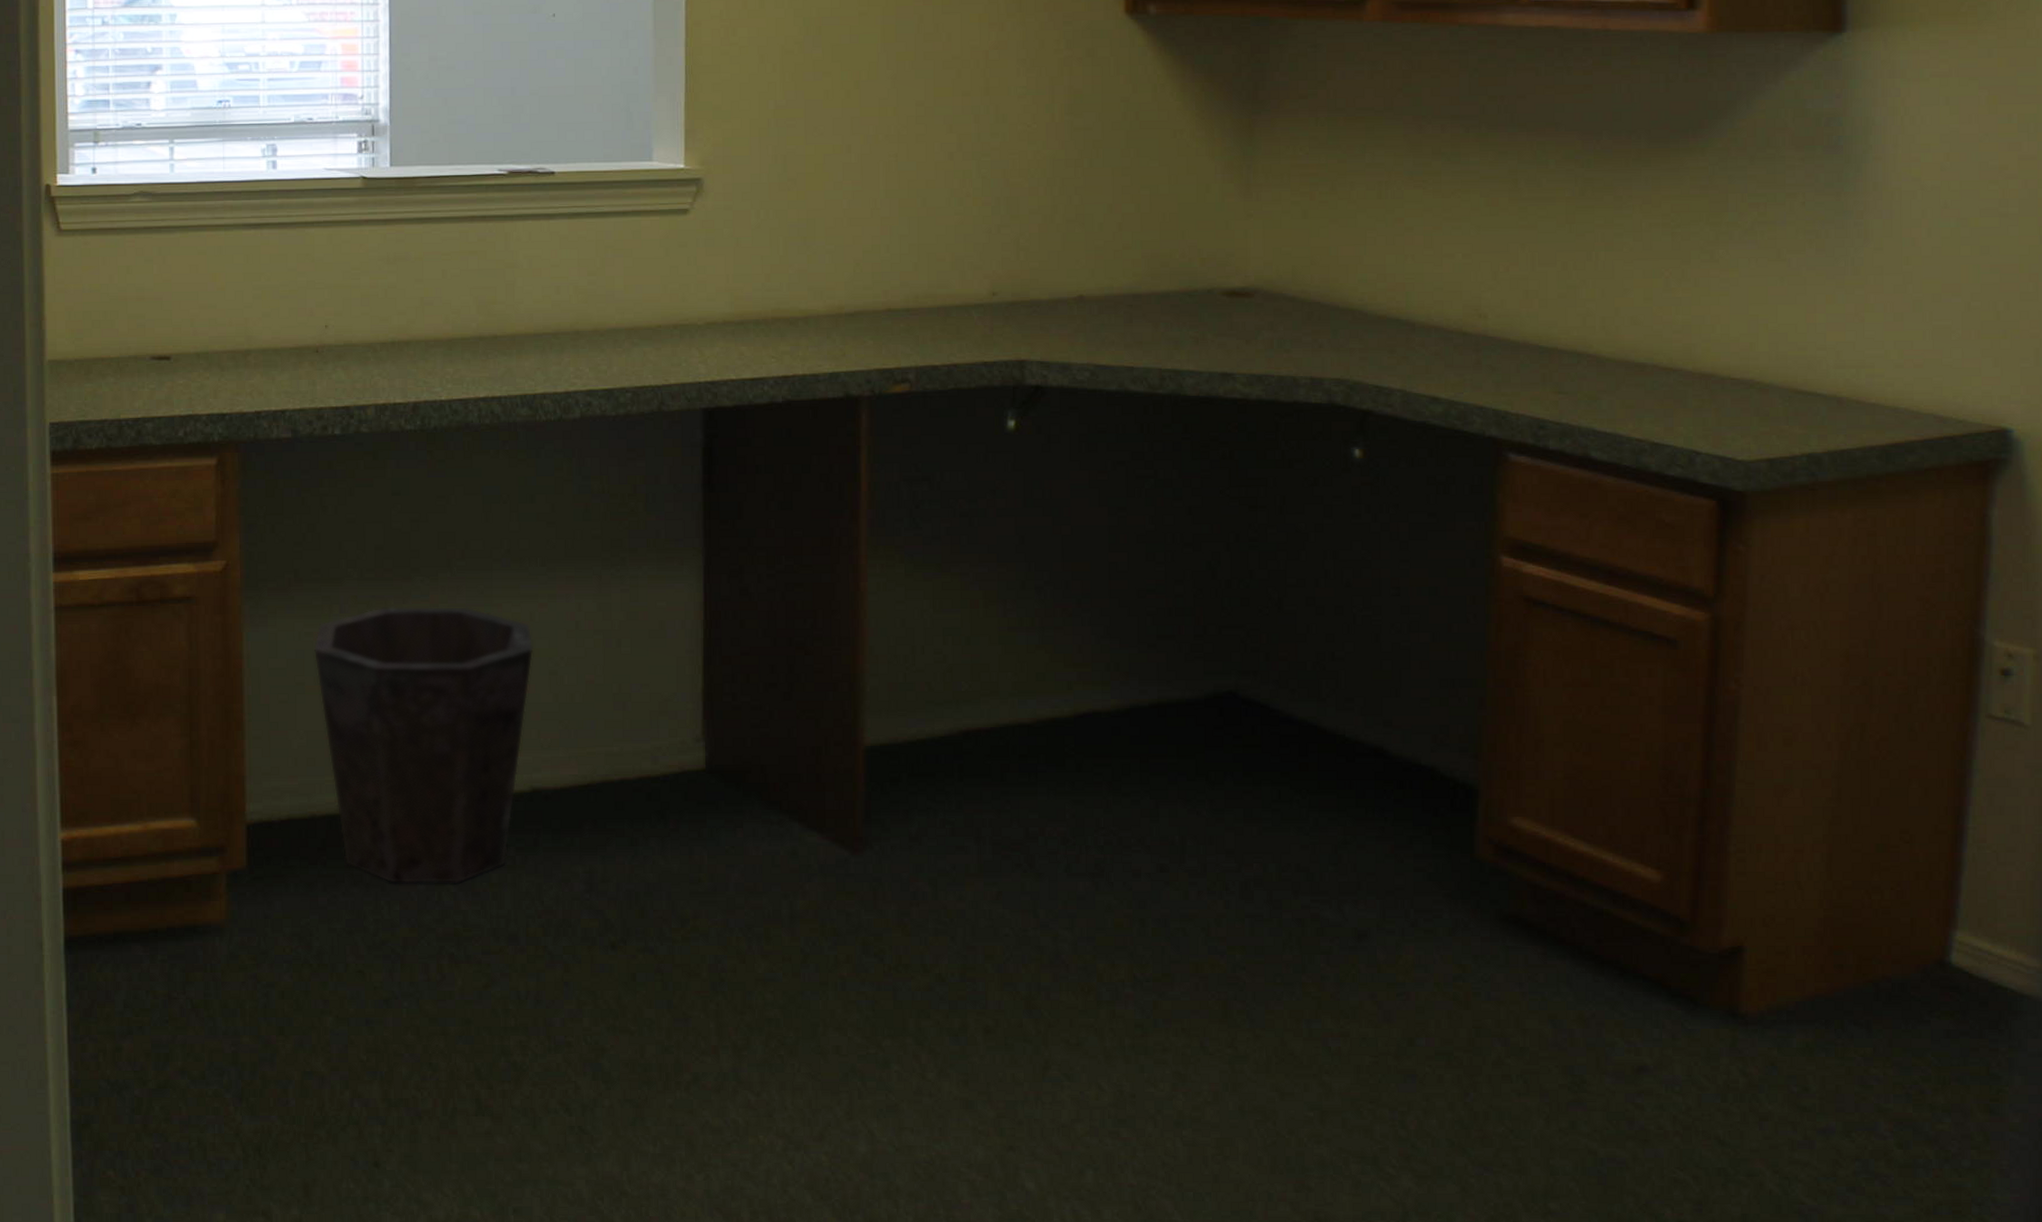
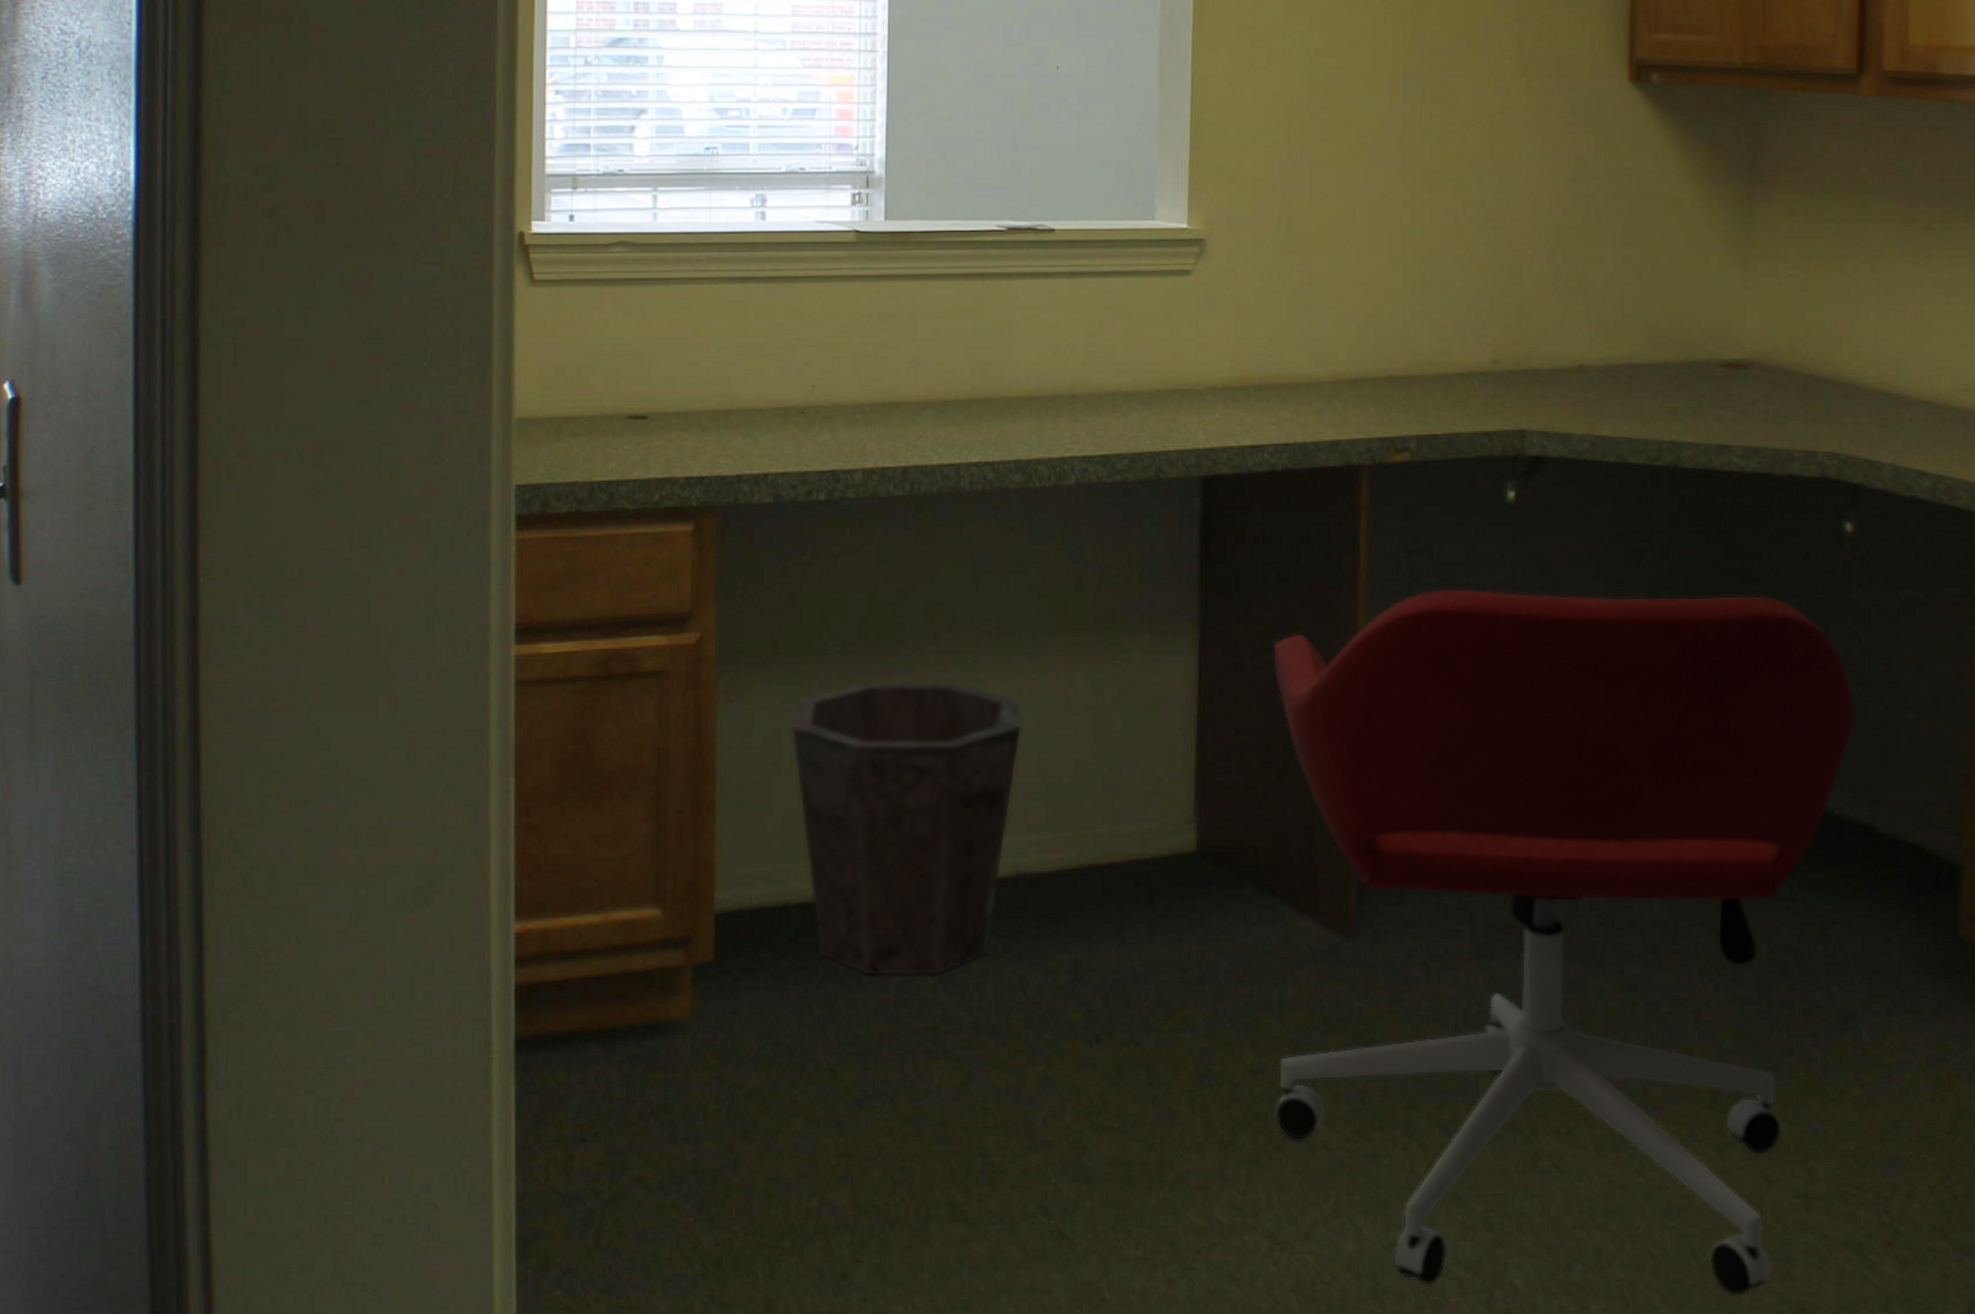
office chair: none [776,515,1365,1204] -> present [1272,588,1855,1296]

